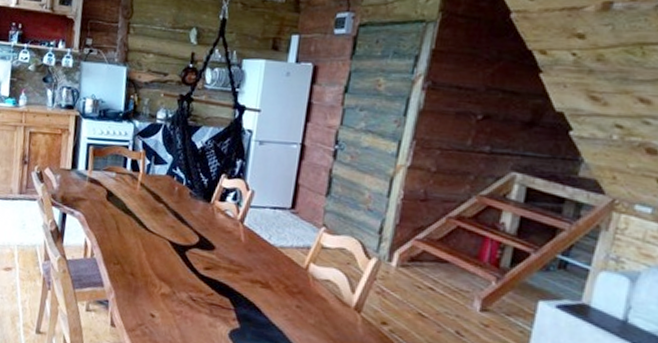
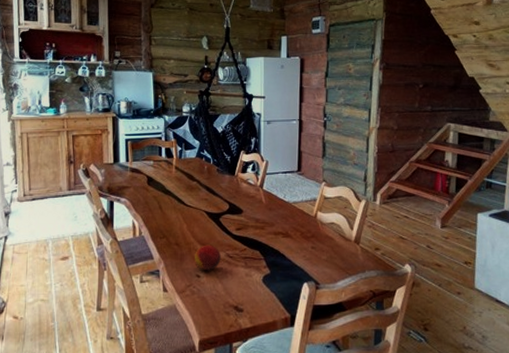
fruit: none [150,280,182,312] -> present [195,244,221,271]

